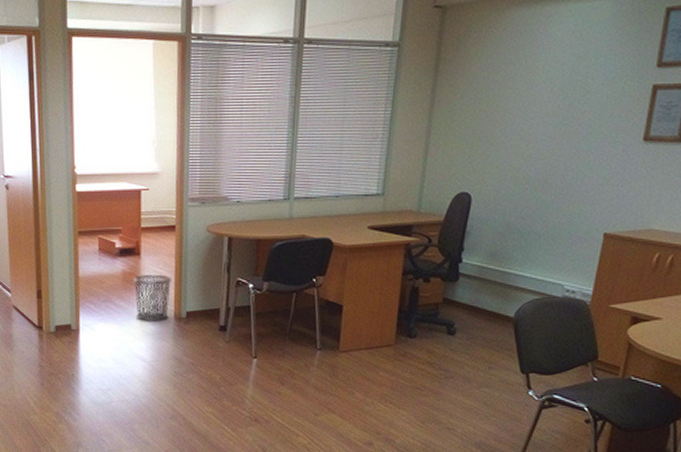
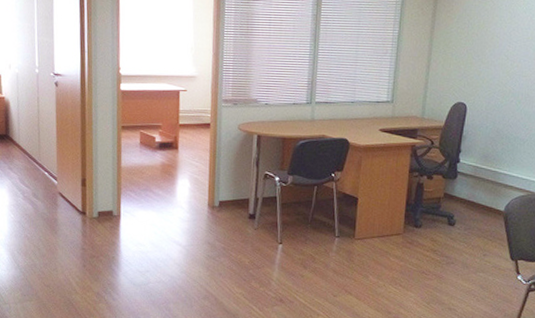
waste bin: present [134,275,171,322] -> none [171,167,206,210]

